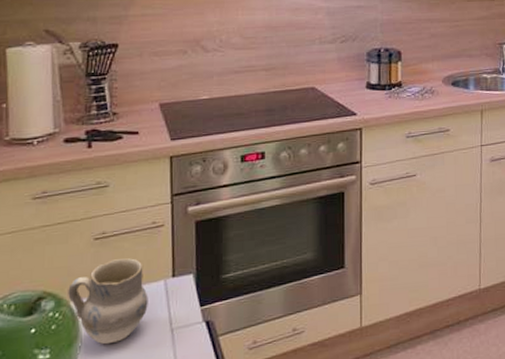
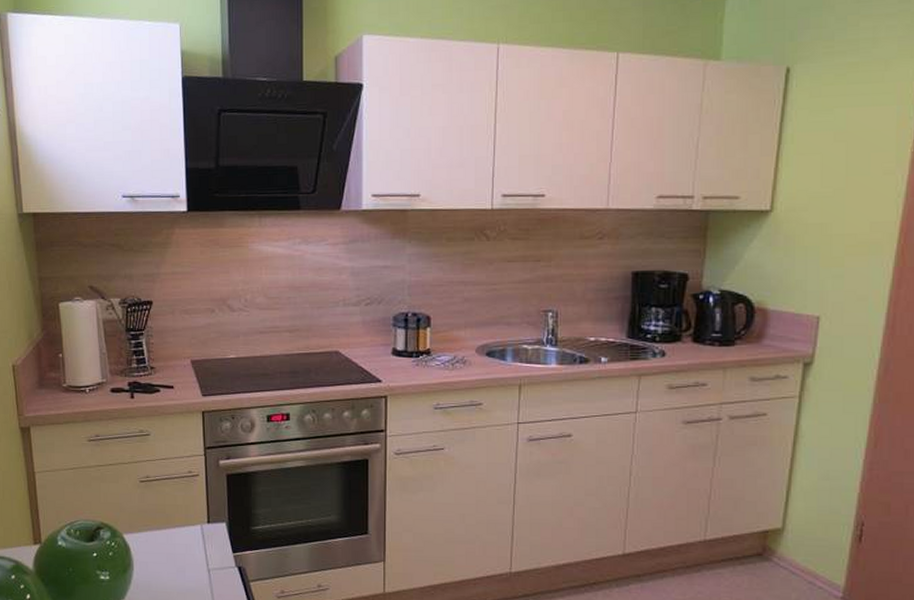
cup: present [68,258,148,345] -> none [121,501,188,575]

